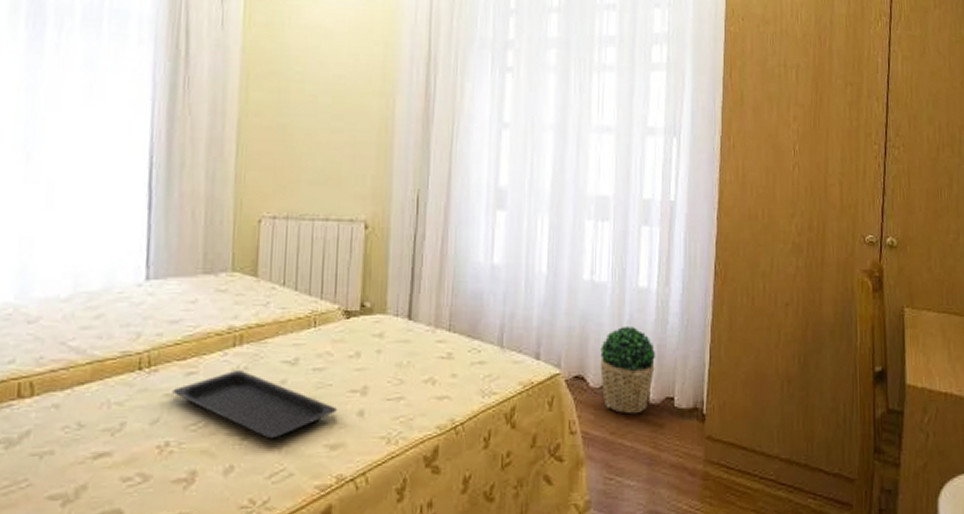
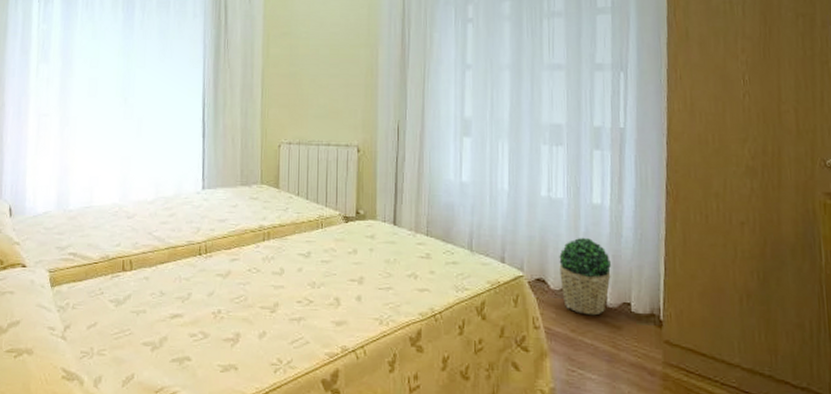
serving tray: present [172,371,337,439] -> none [222,259,340,314]

